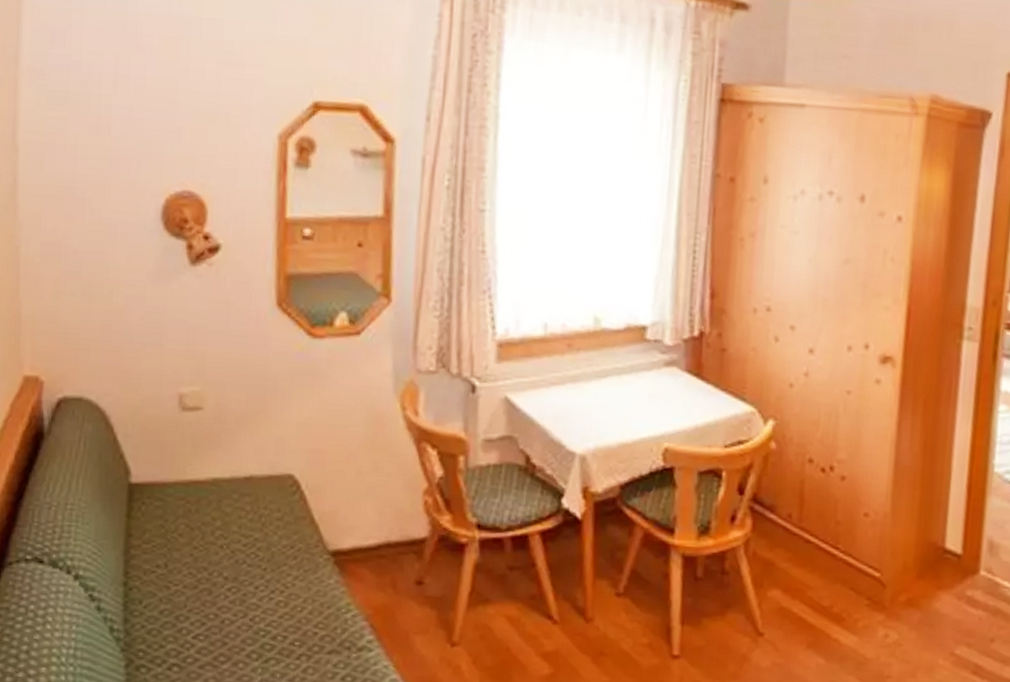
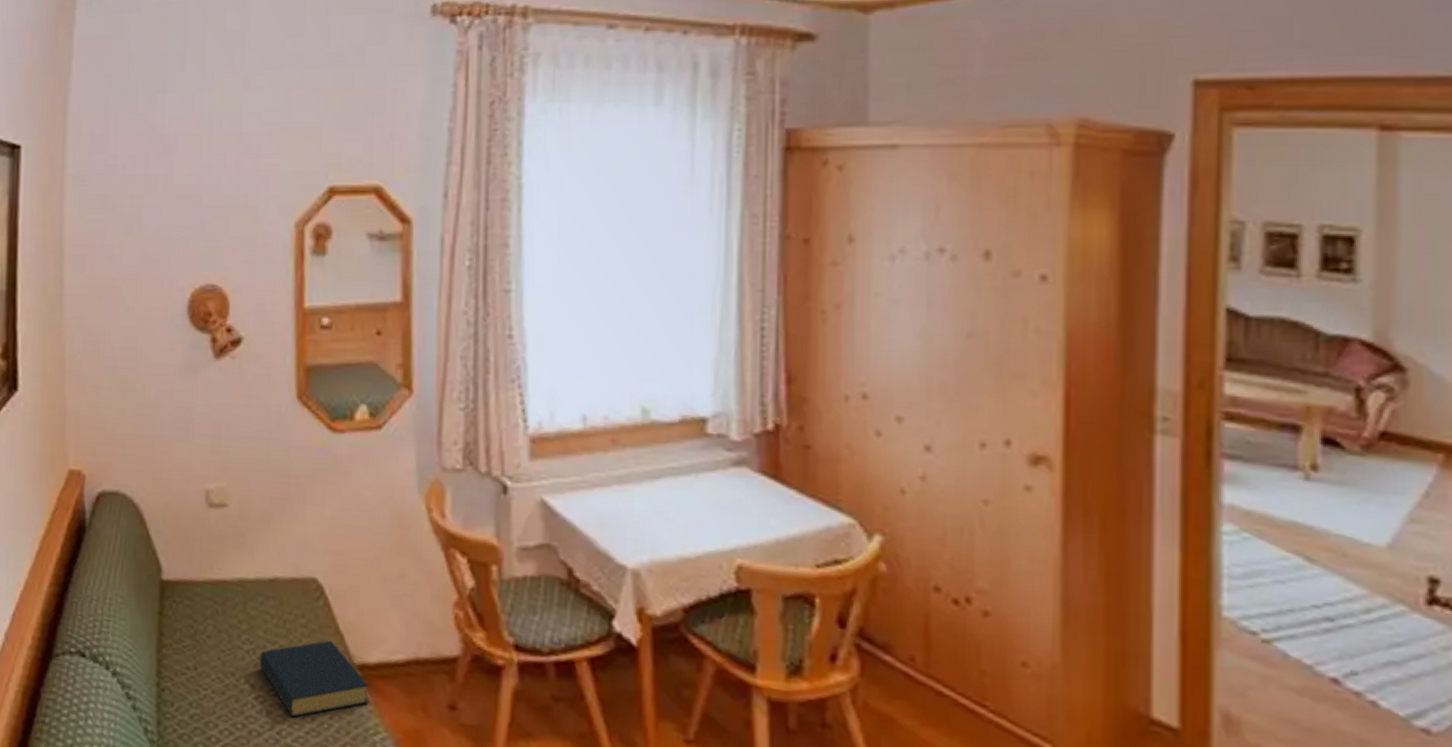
hardback book: none [233,531,343,604] -> present [260,640,370,717]

